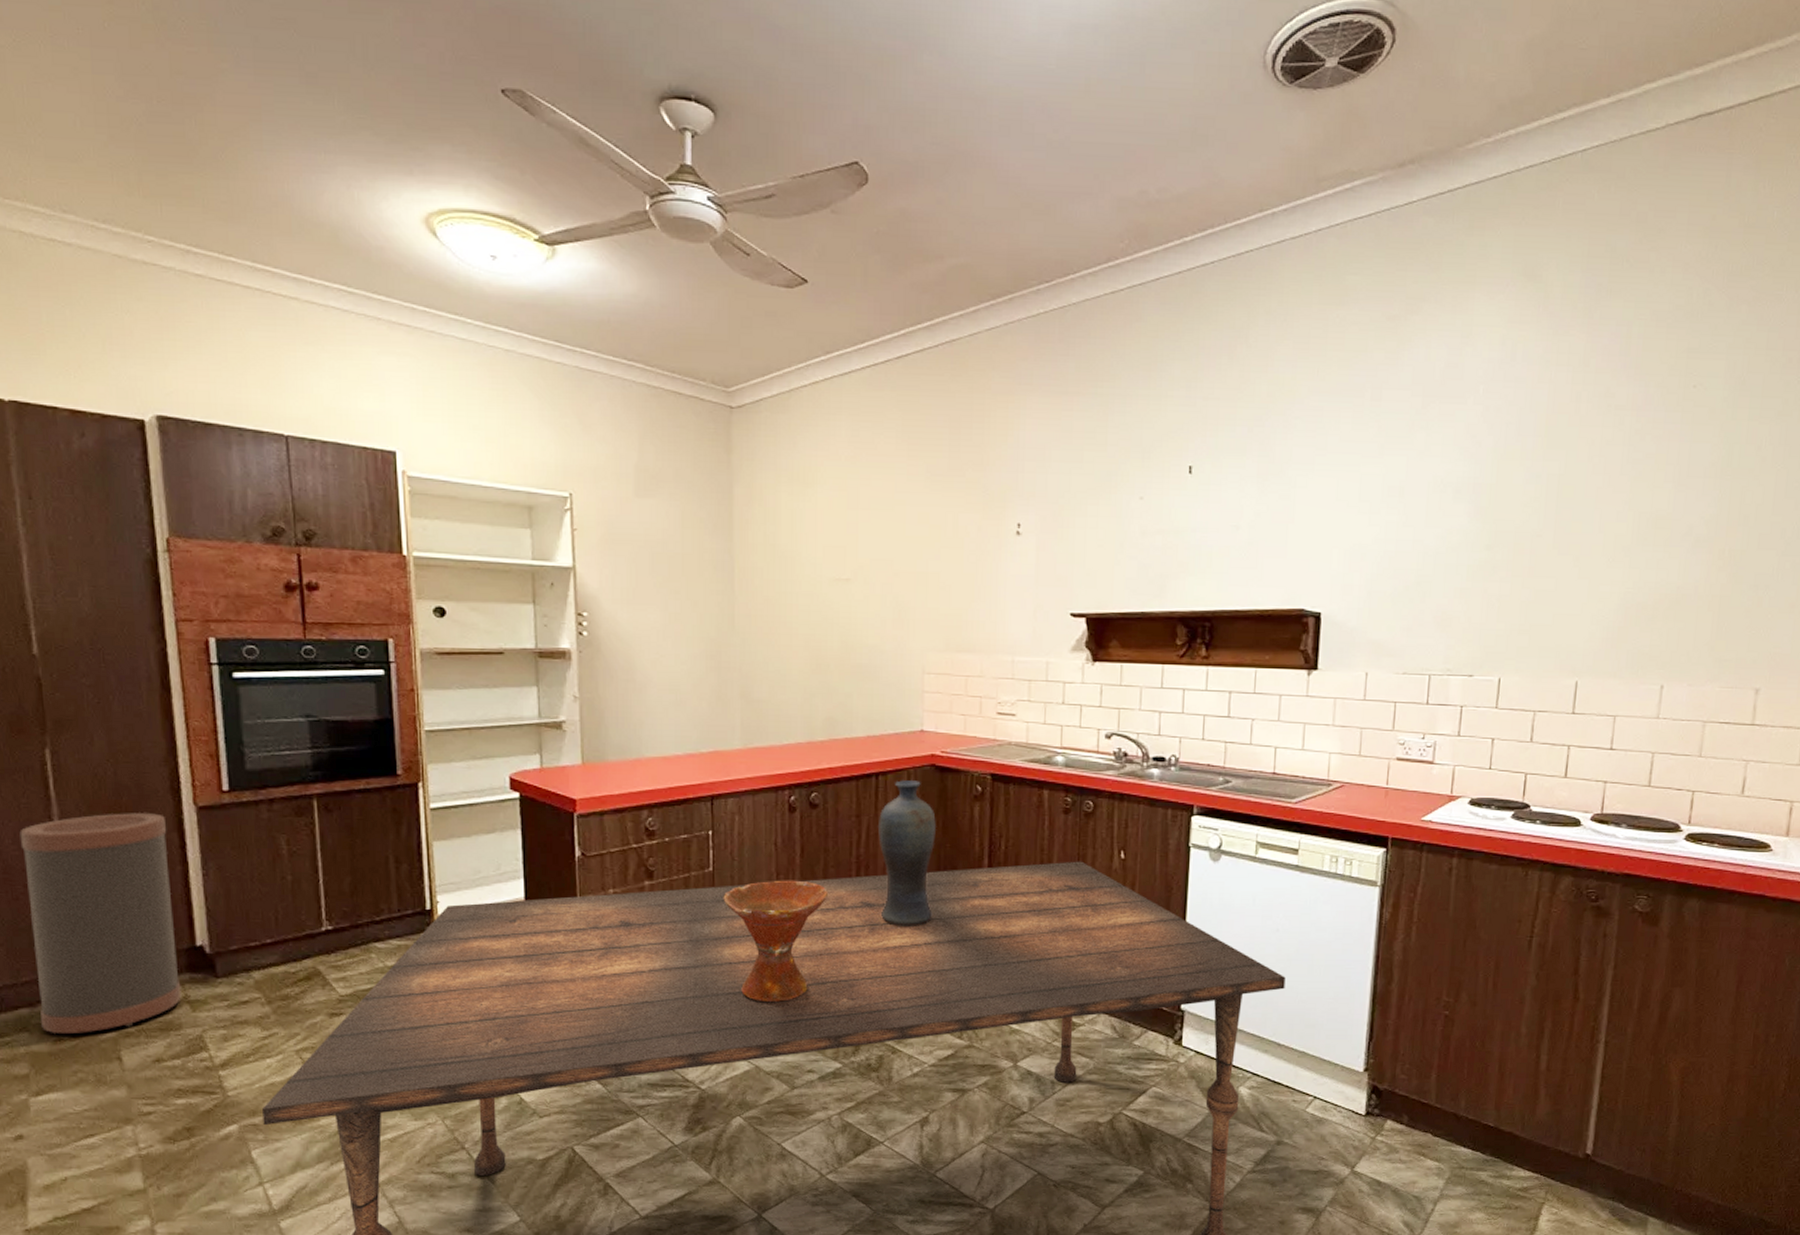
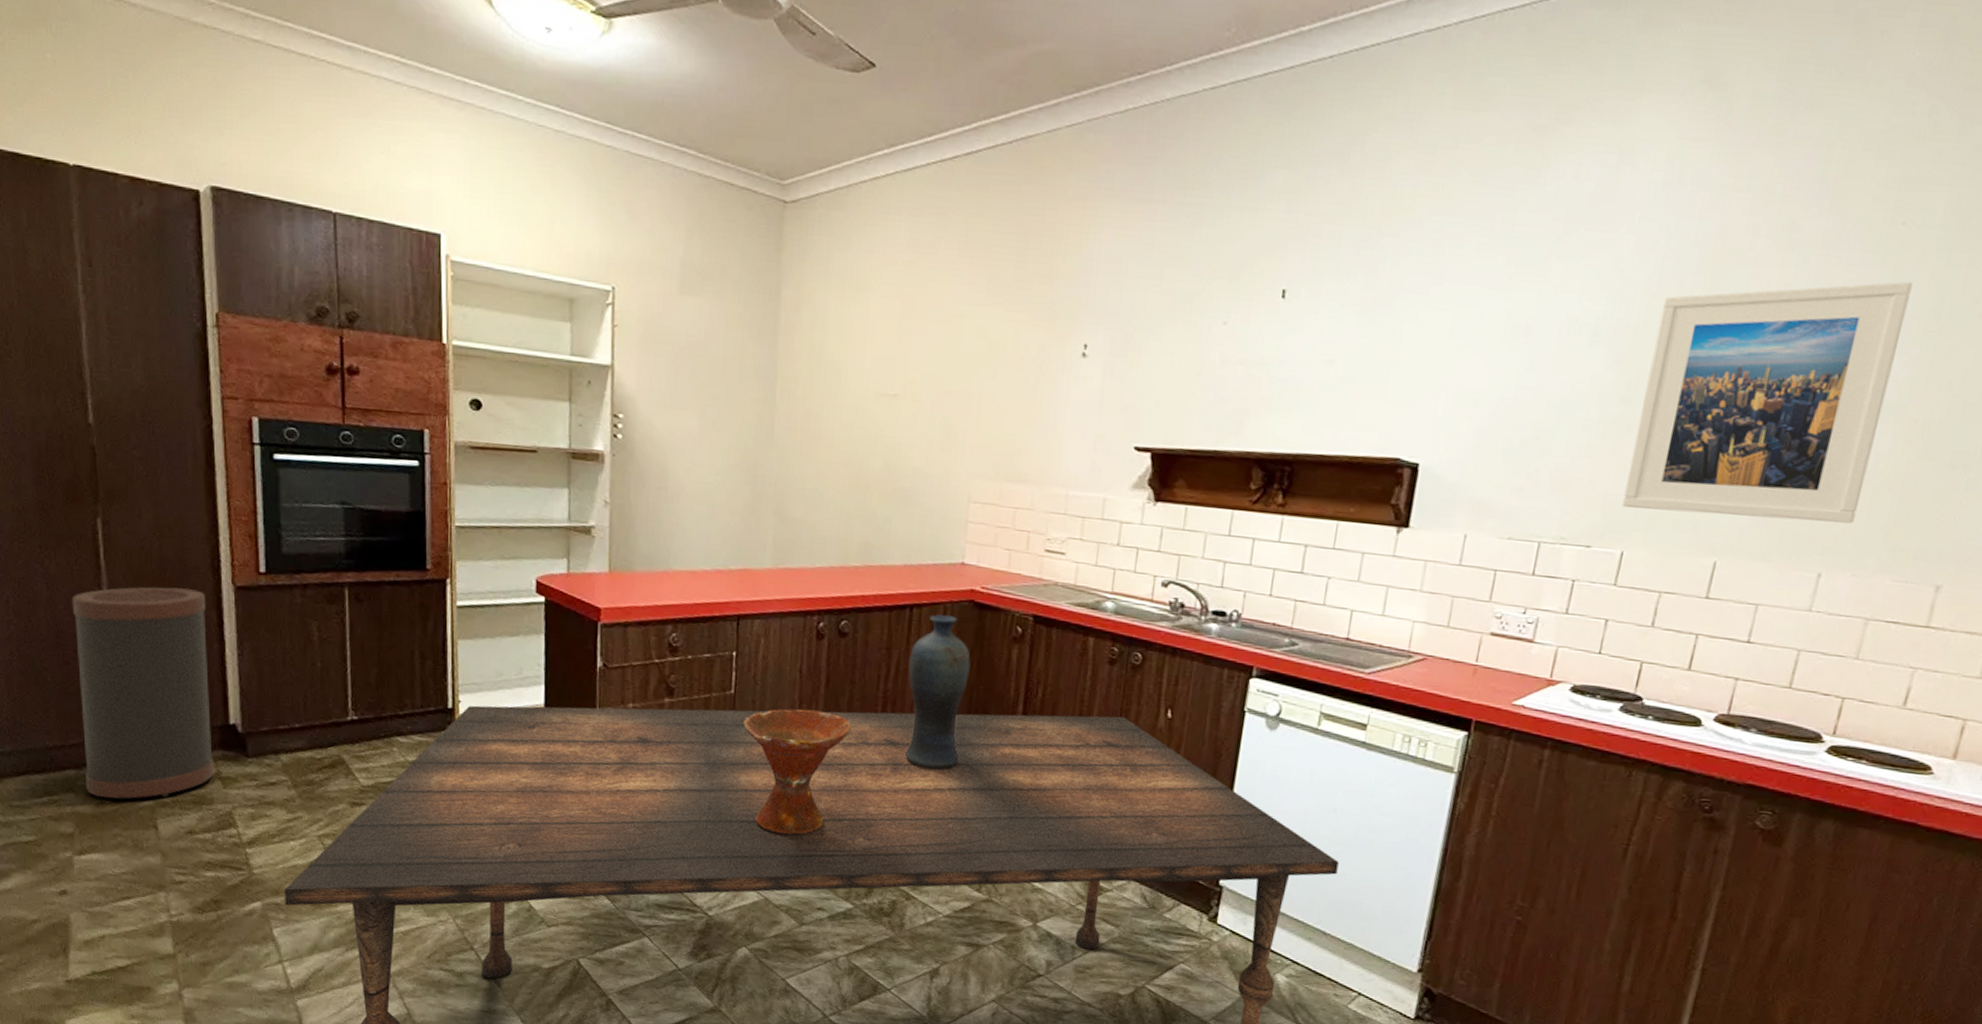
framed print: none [1495,434,1707,641] -> present [1622,281,1913,524]

